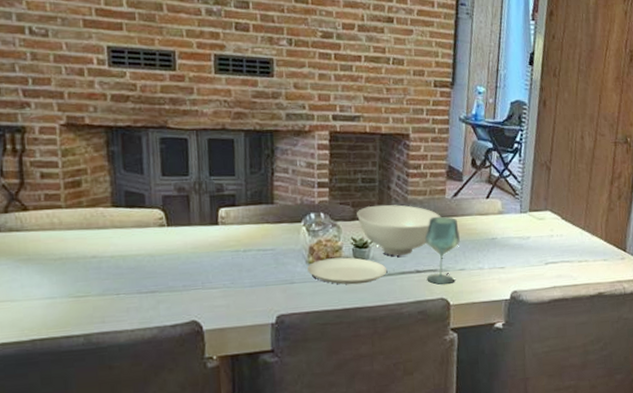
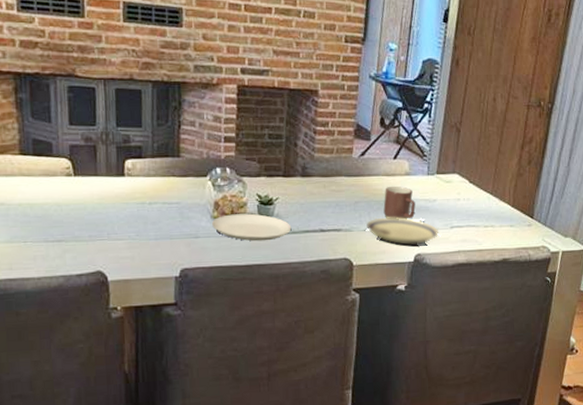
bowl: present [357,204,441,256] -> none [263,161,348,214]
wine glass: present [424,216,460,285] -> none [330,175,365,244]
plate: none [462,256,534,283] -> present [366,217,439,245]
mug: none [478,225,510,258] -> present [383,186,416,220]

